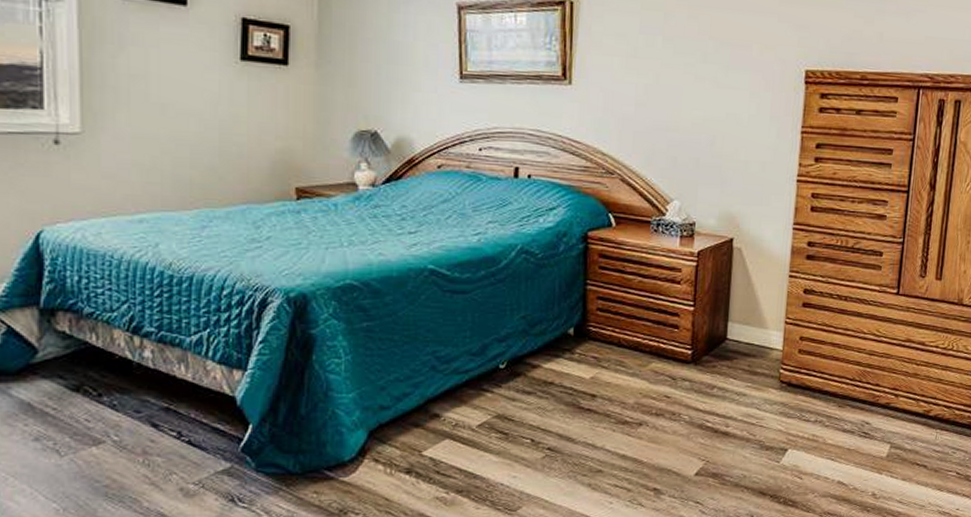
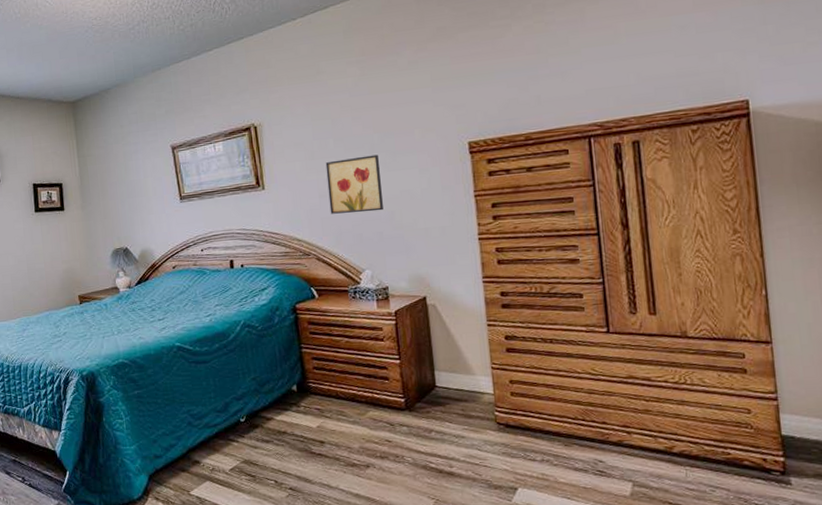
wall art: none [645,63,709,133] -> present [325,154,383,214]

